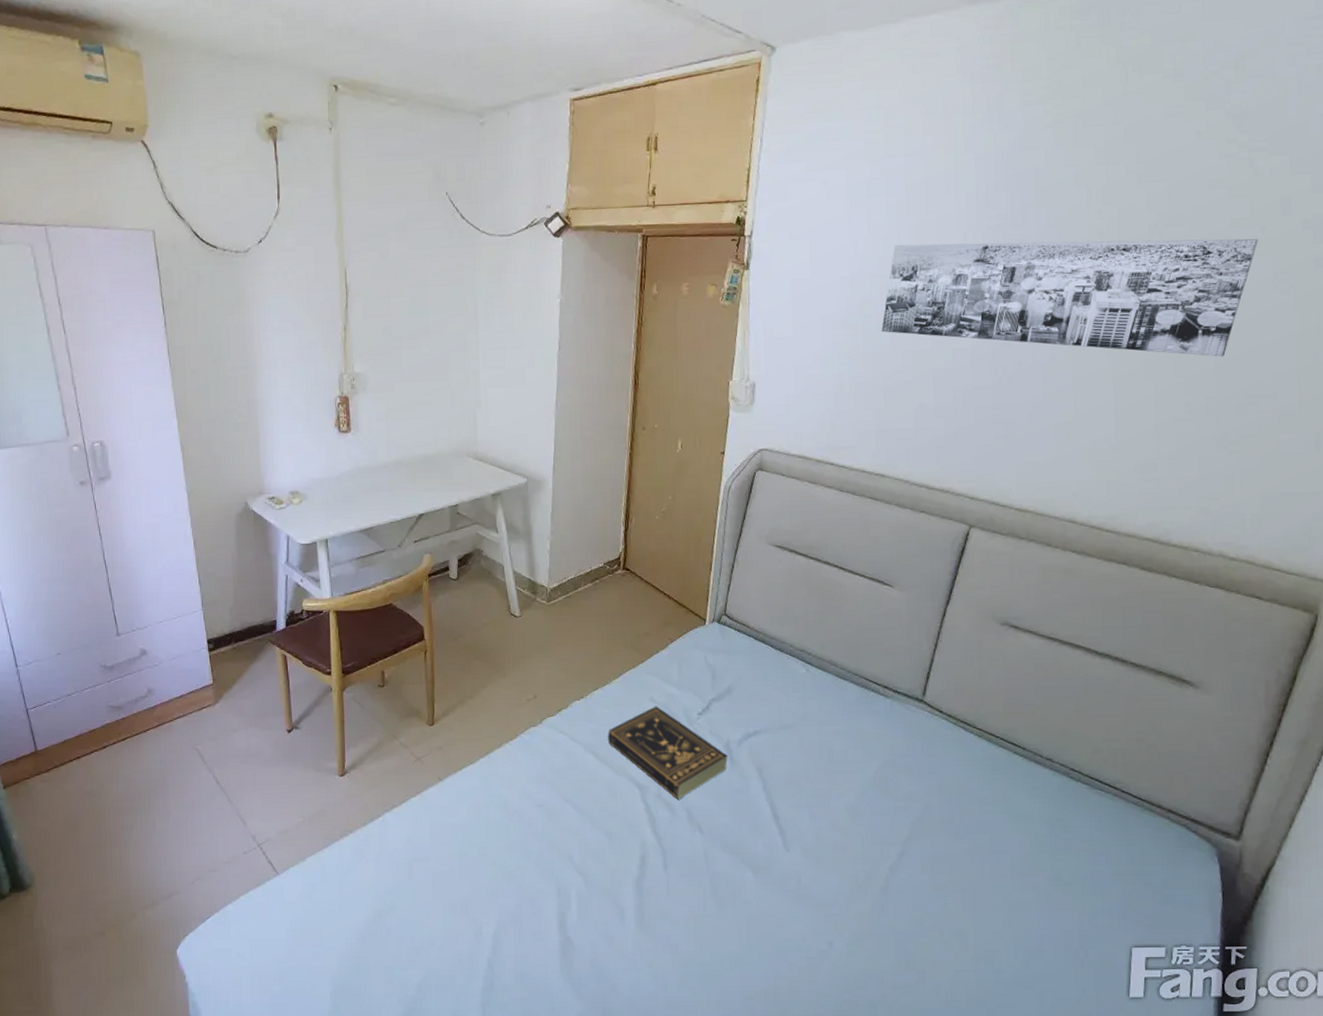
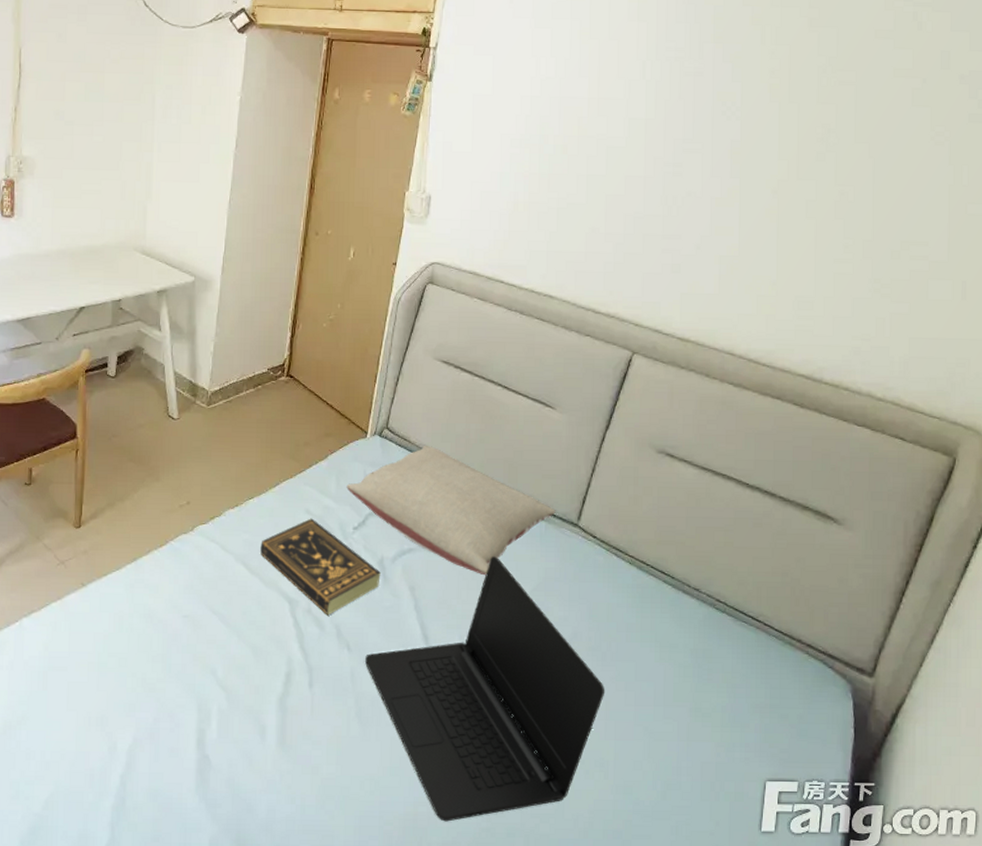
pillow: none [688,629,900,755] -> present [346,445,556,576]
laptop: none [717,735,961,995] -> present [365,556,605,822]
wall art: present [881,238,1259,357] -> none [558,68,919,202]

